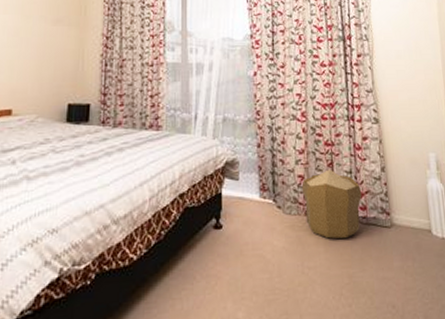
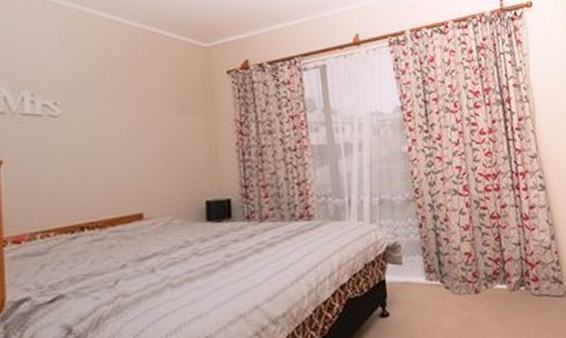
pouf: present [301,169,362,239] -> none [469,243,533,315]

